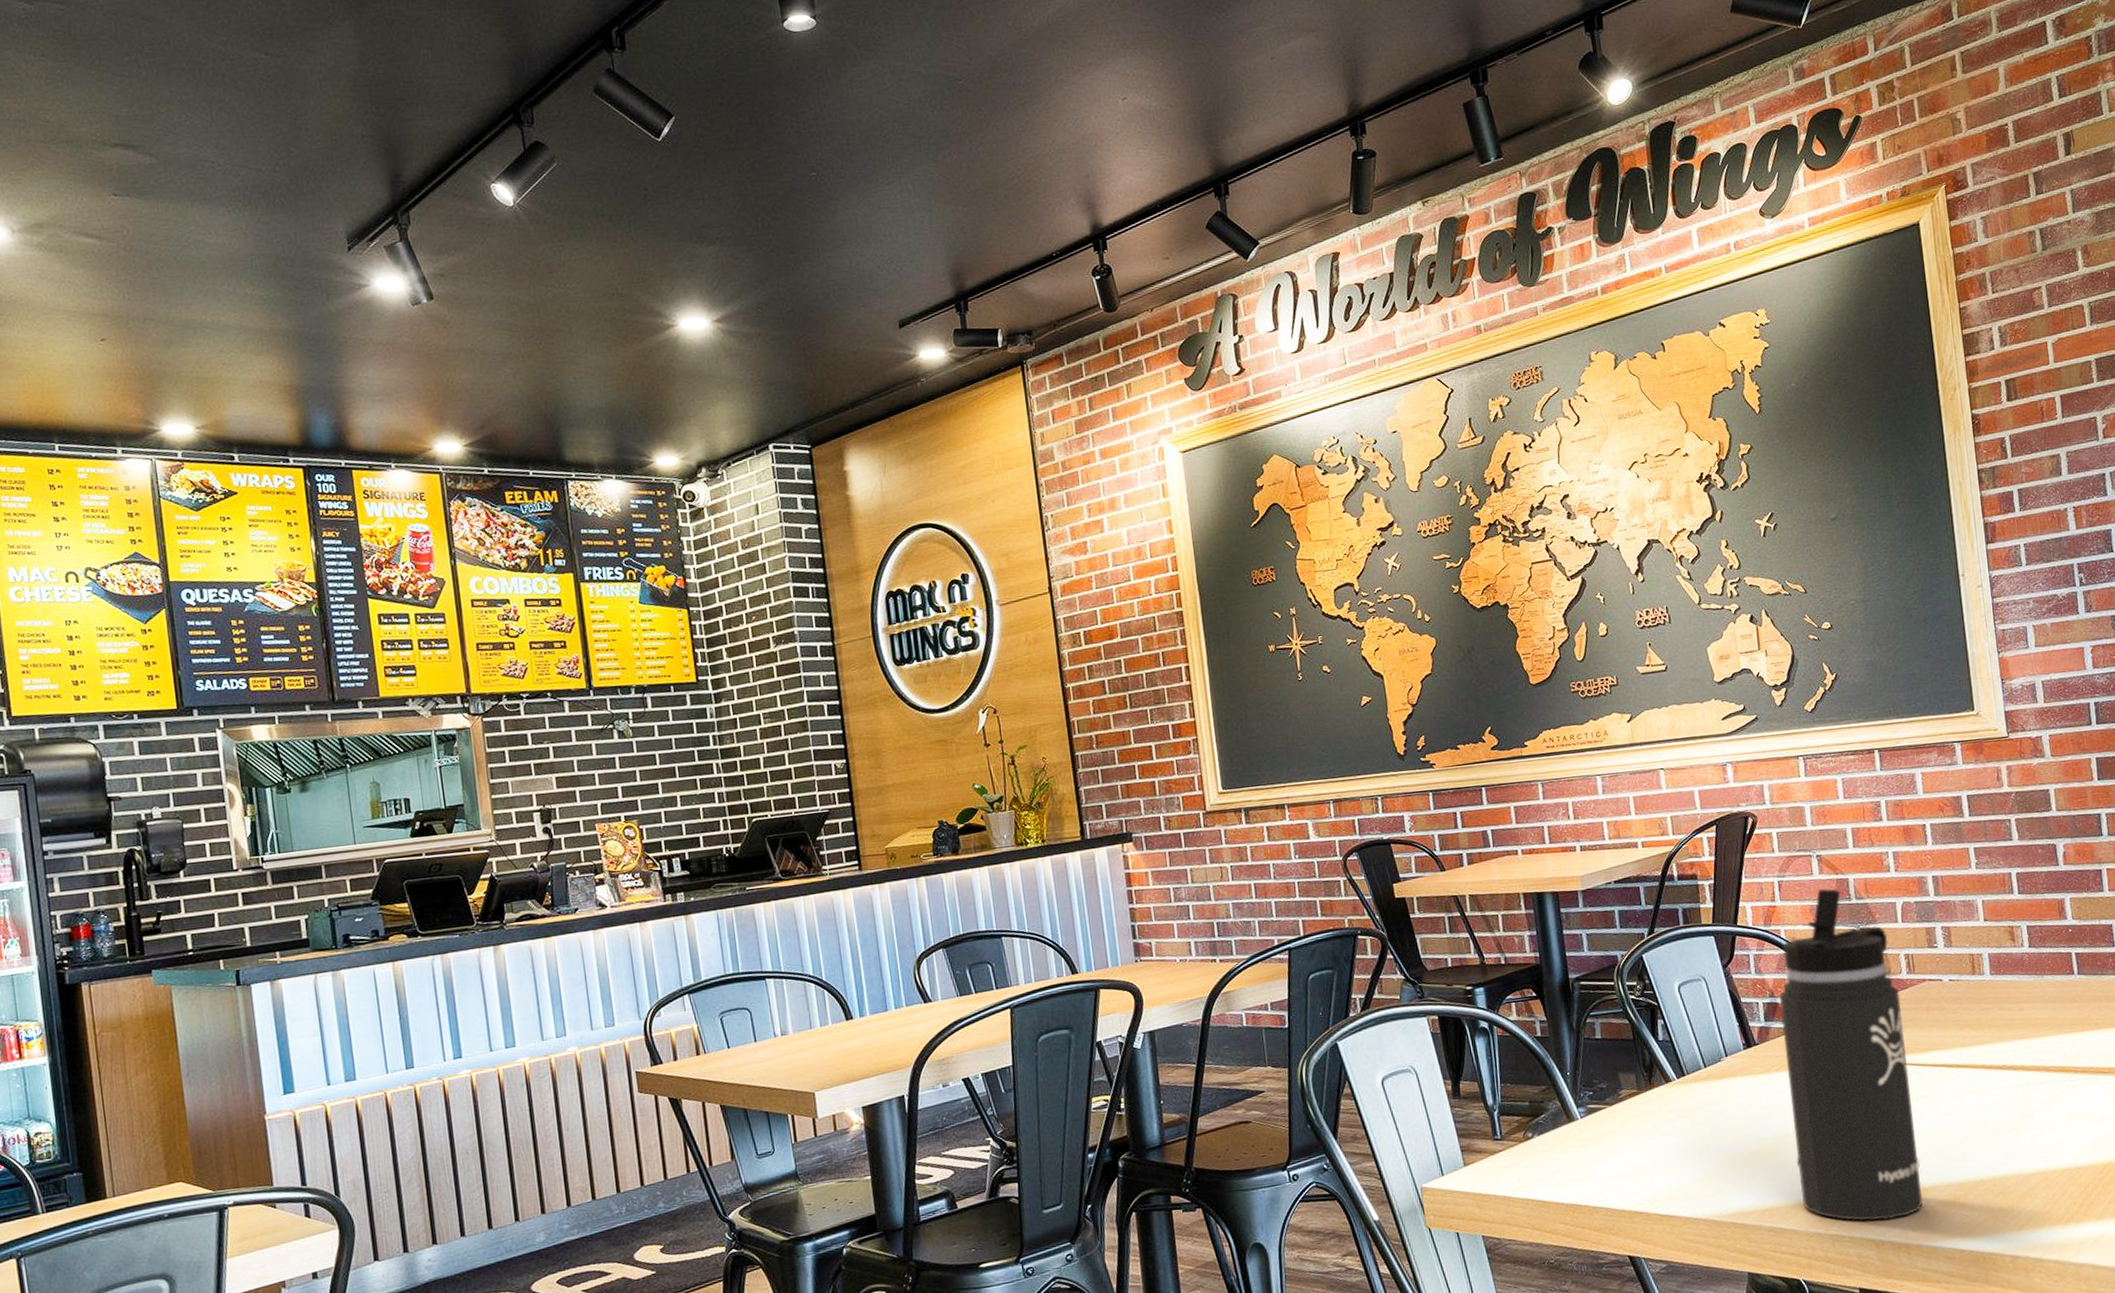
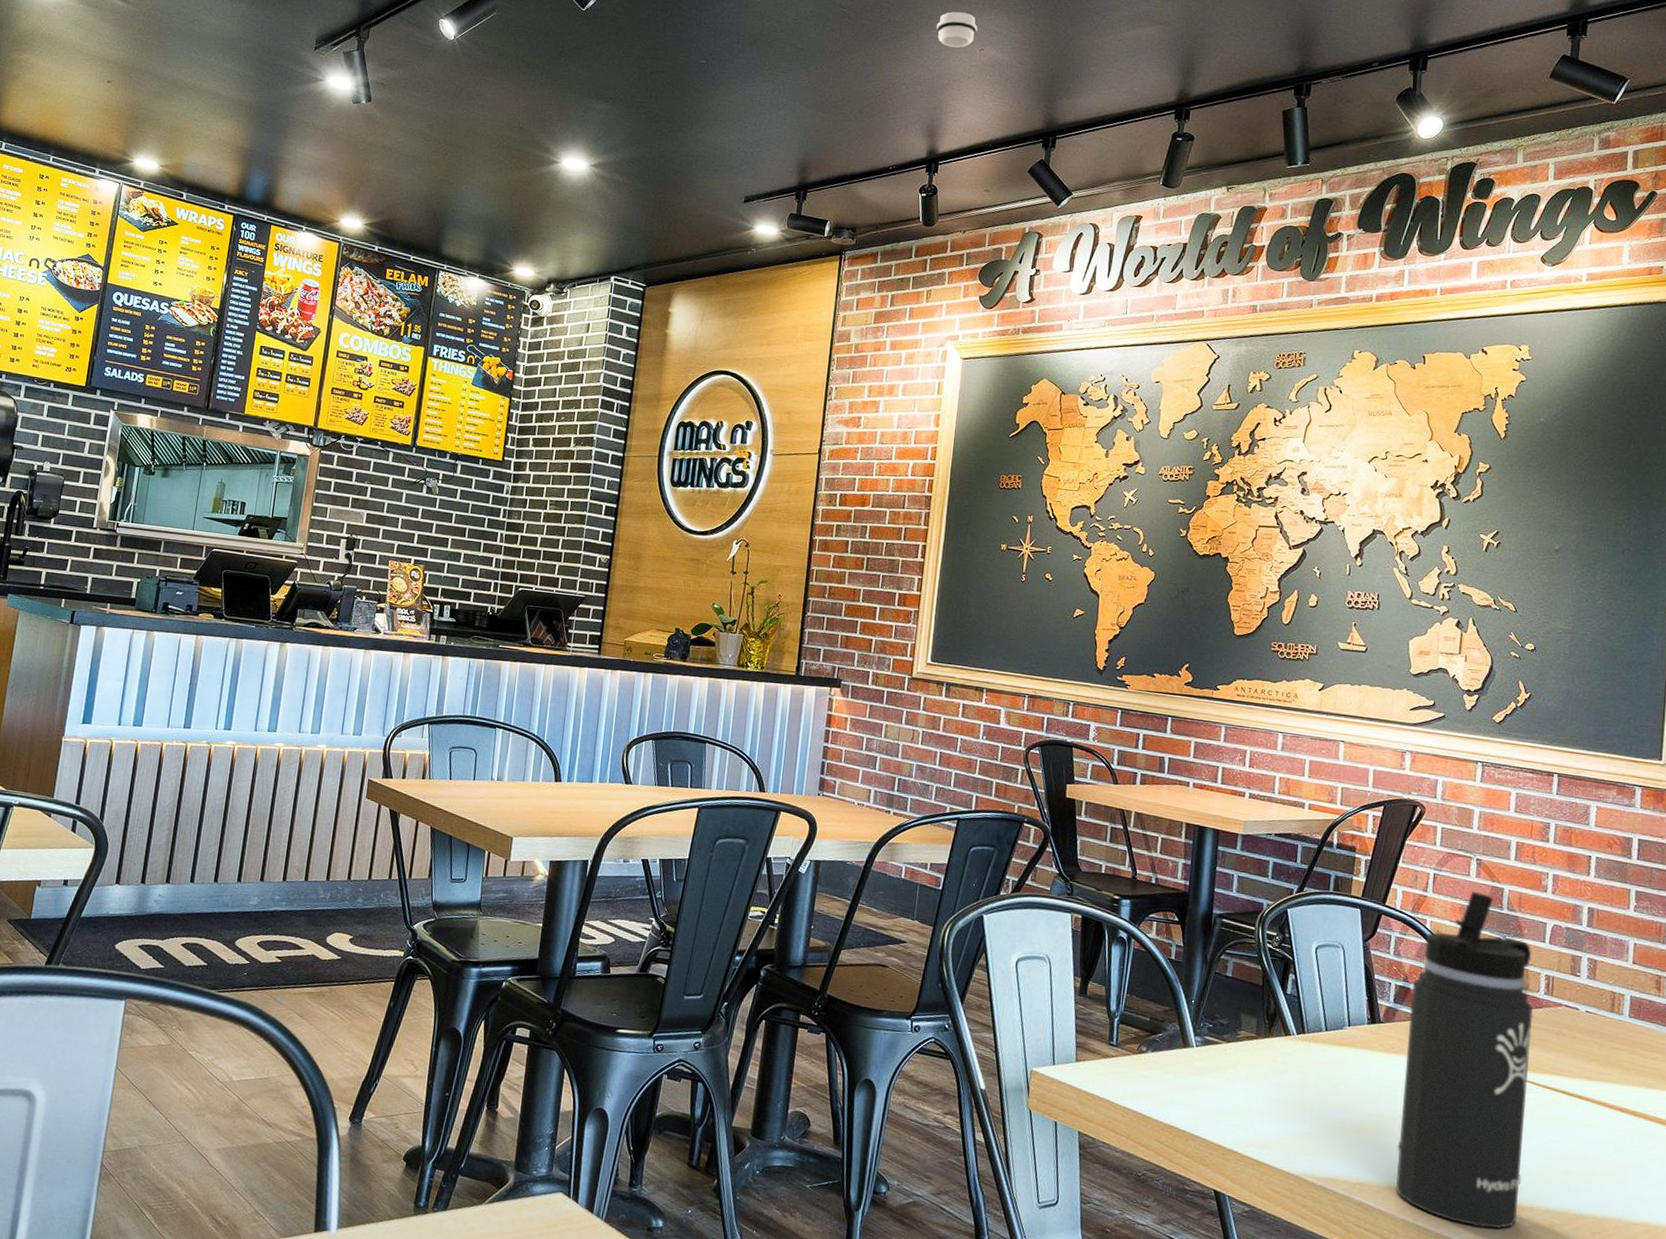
smoke detector: none [1067,59,1115,103] -> present [936,11,978,48]

